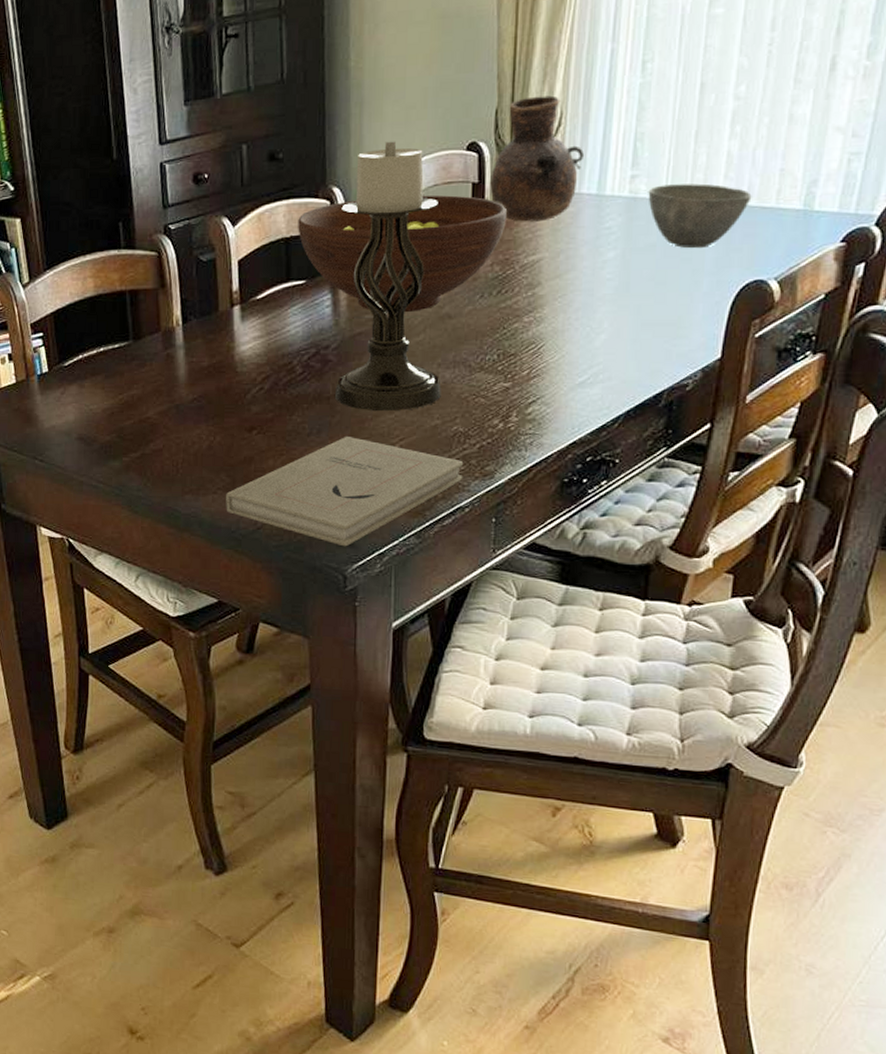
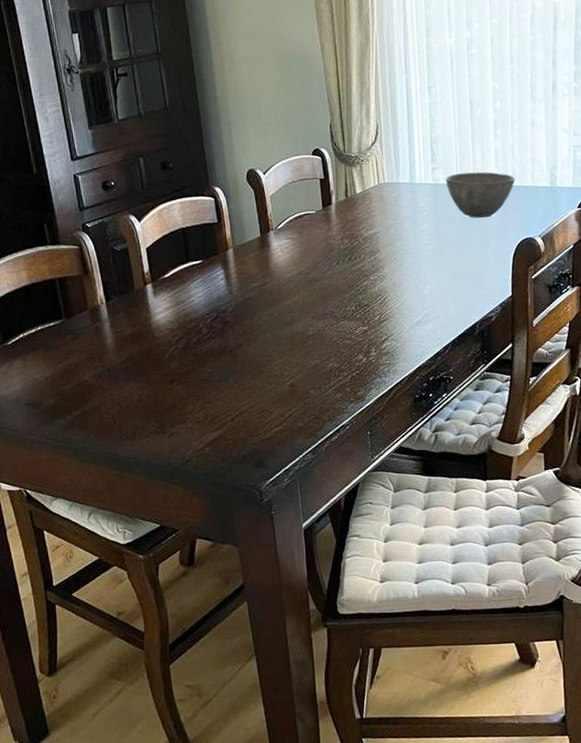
book: present [226,437,464,547] -> none [157,380,342,468]
fruit bowl: present [298,195,506,313] -> none [190,189,348,280]
candle holder: present [335,141,441,412] -> none [223,150,317,358]
vase: present [490,95,585,222] -> none [332,113,398,206]

